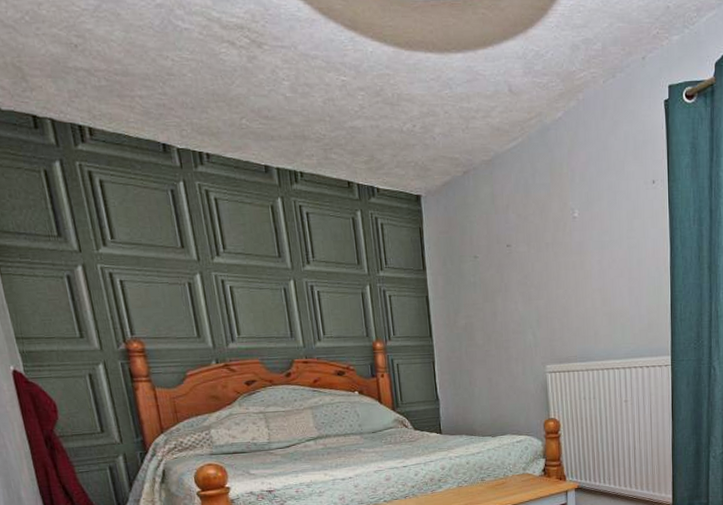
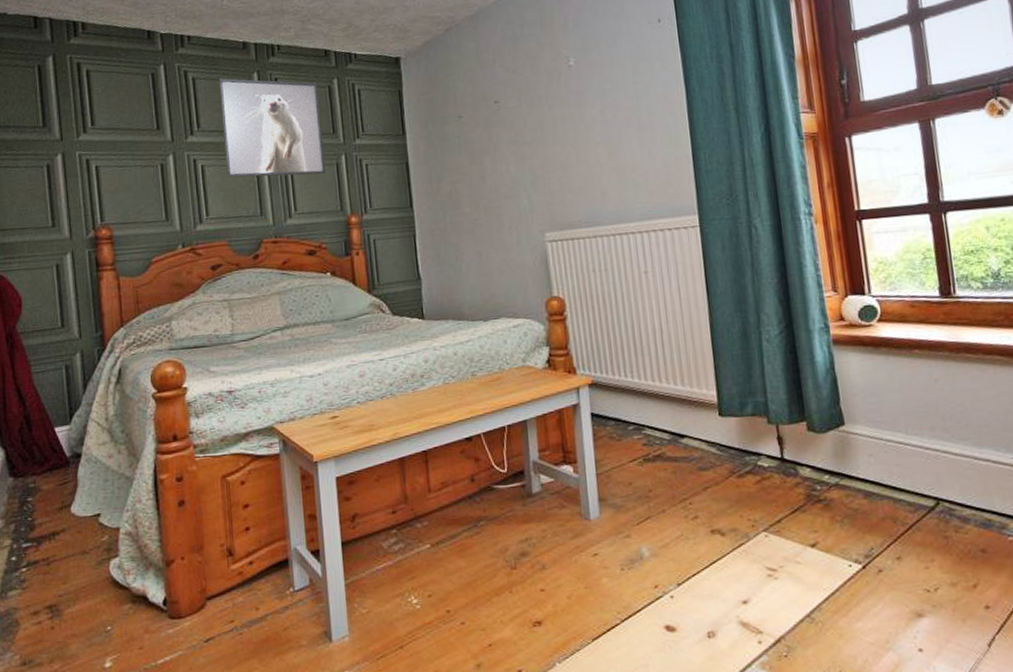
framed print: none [241,201,351,303] -> present [218,78,325,178]

